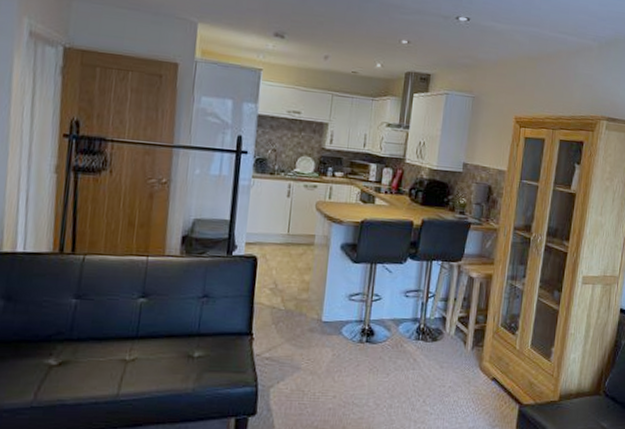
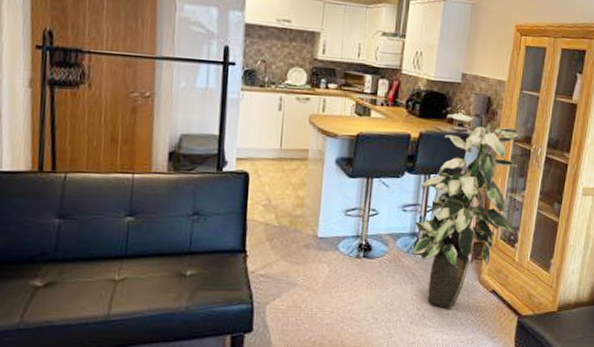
indoor plant: none [413,201,521,396] -> present [411,113,521,309]

